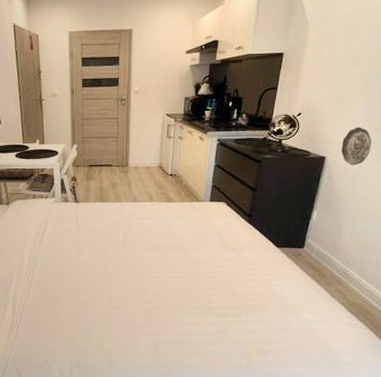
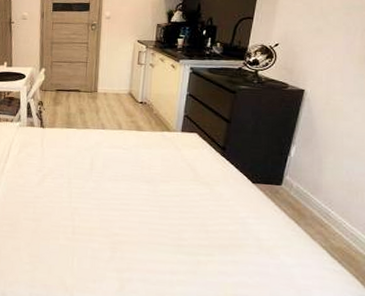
decorative plate: present [341,127,371,166] -> none [321,60,353,100]

